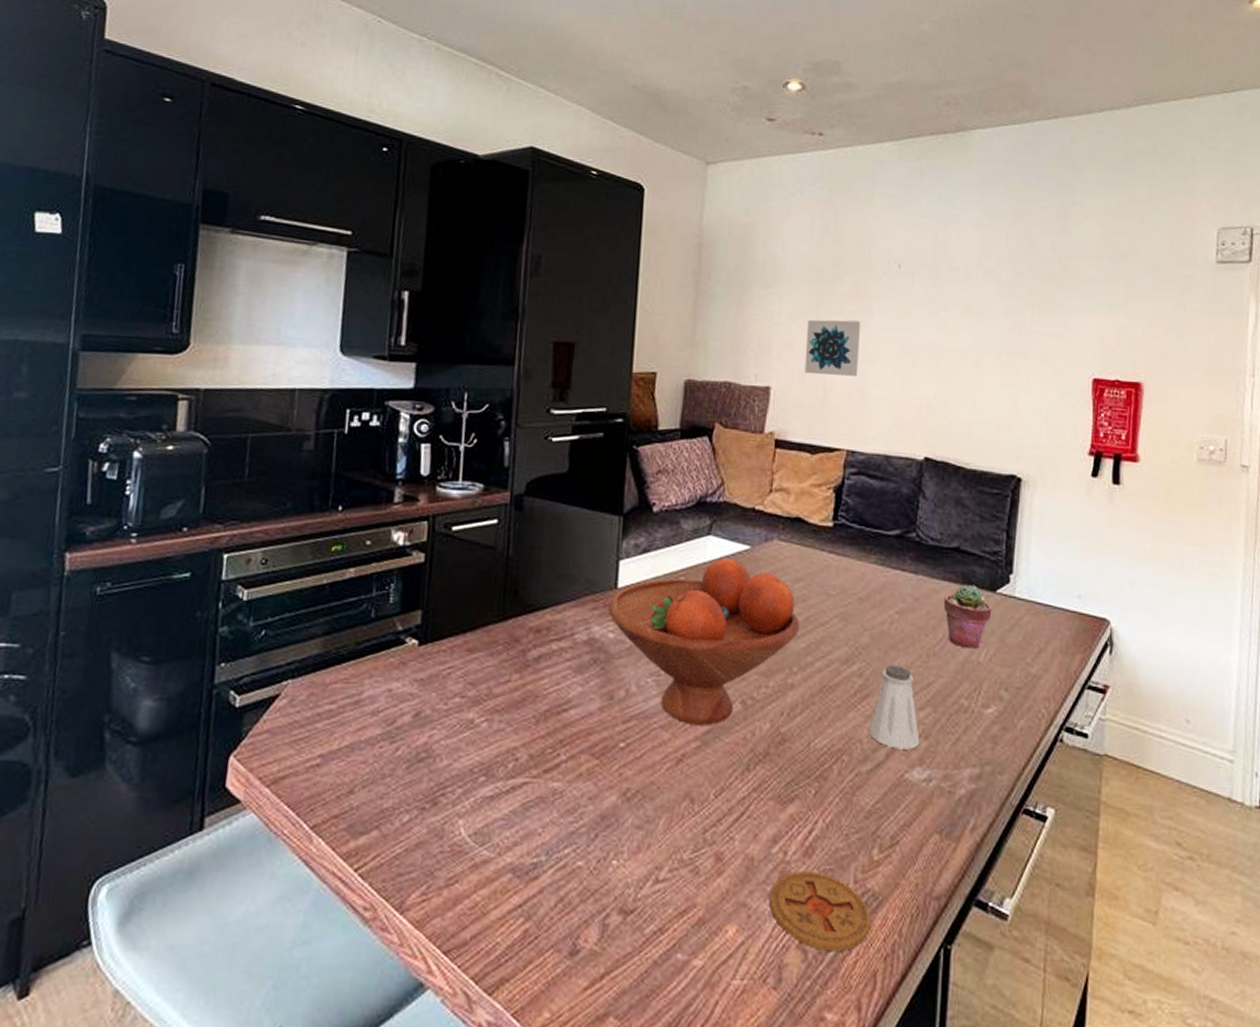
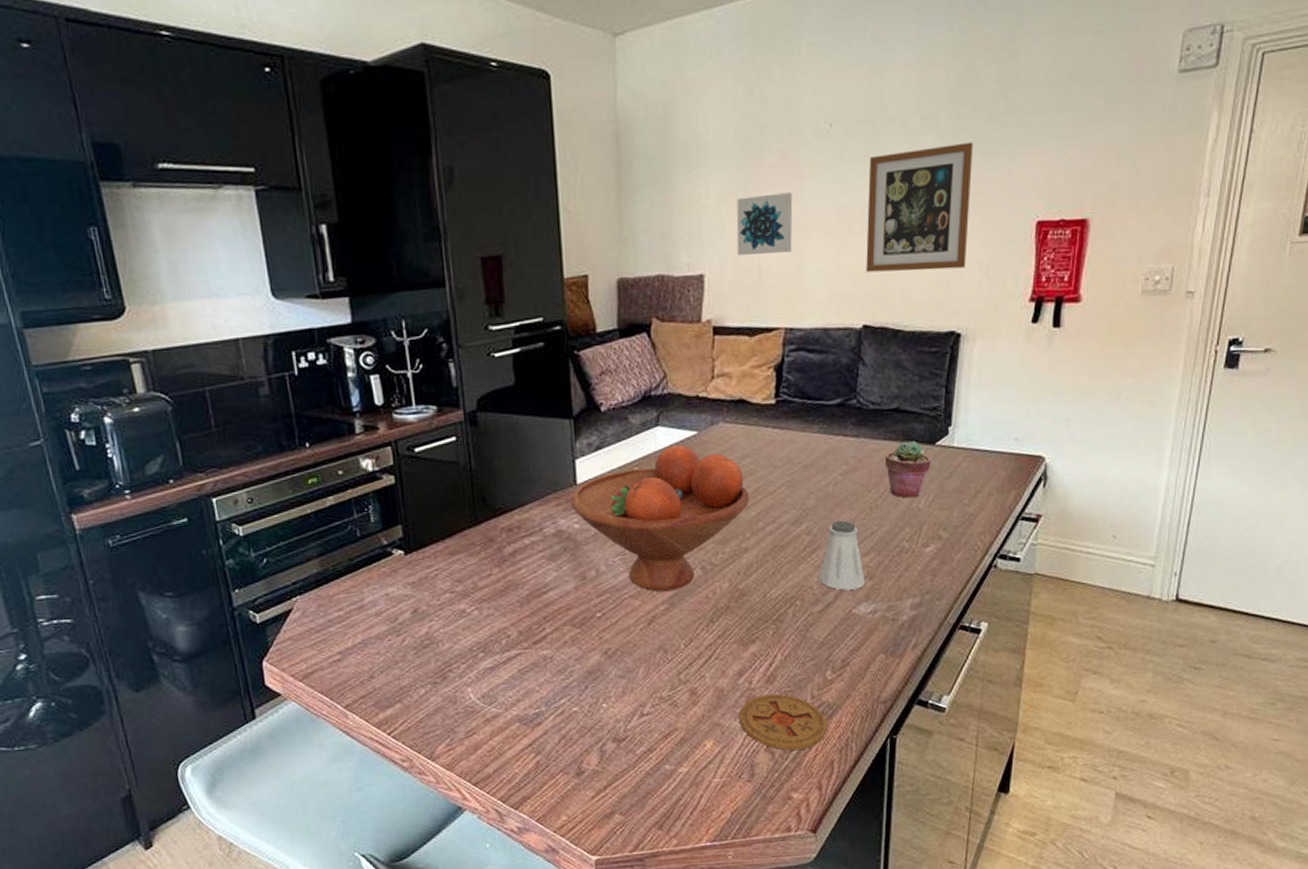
wall art: none [929,297,1032,414] -> present [866,142,974,272]

